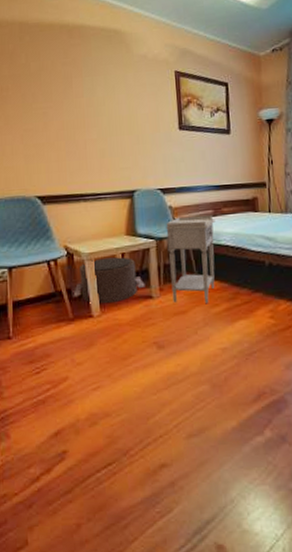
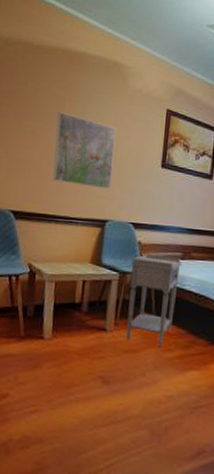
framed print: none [66,89,133,161] -> present [53,112,117,190]
pouf: present [74,257,145,304] -> none [29,281,101,329]

